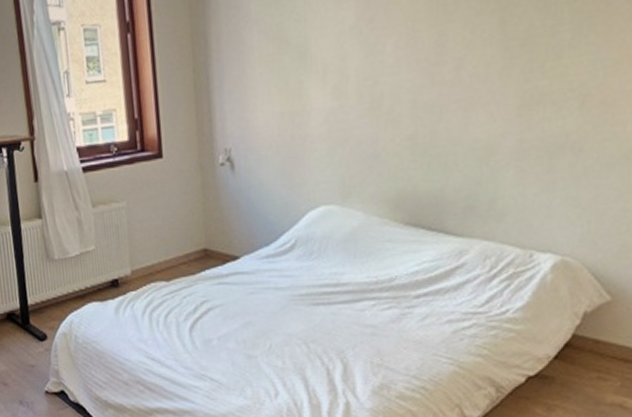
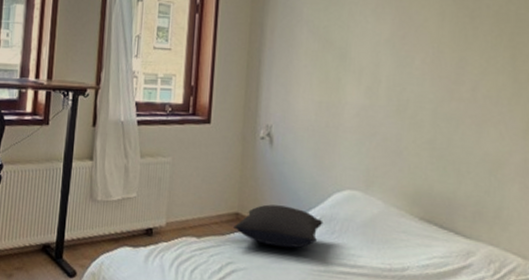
pillow: none [203,233,300,278] -> present [233,204,323,249]

